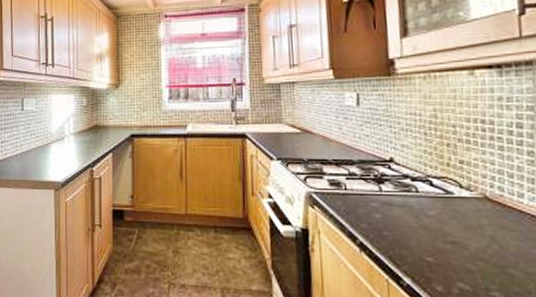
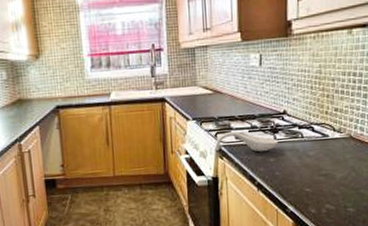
spoon rest: none [304,176,384,205] -> present [215,131,278,152]

